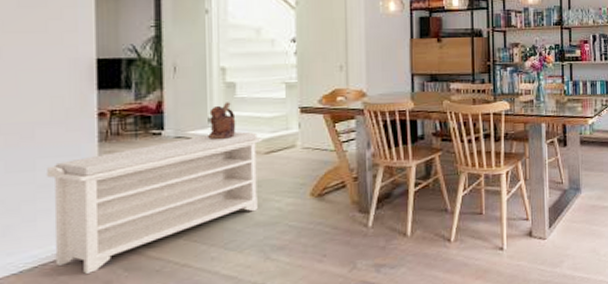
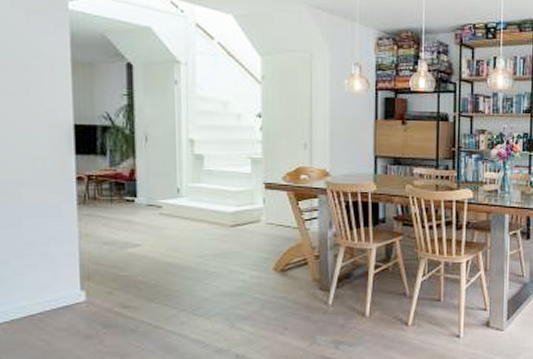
bench: present [45,131,263,274] -> none [31,203,229,327]
ceramic vessel: present [208,102,236,139] -> none [178,173,204,209]

